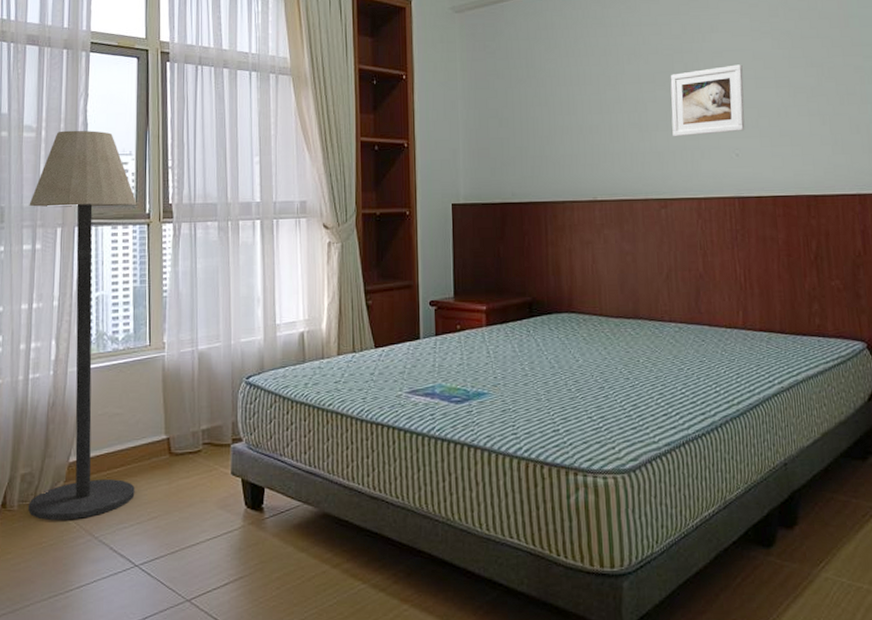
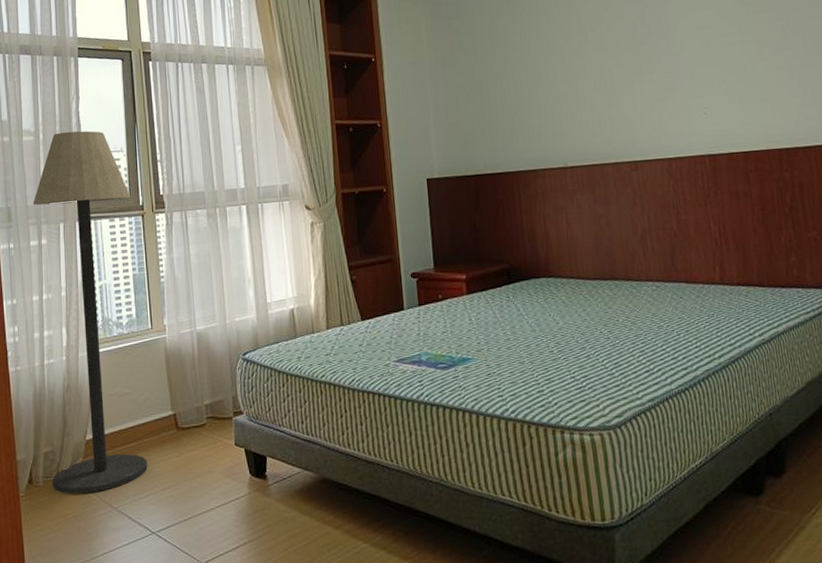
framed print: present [670,64,745,137] -> none [634,23,712,100]

